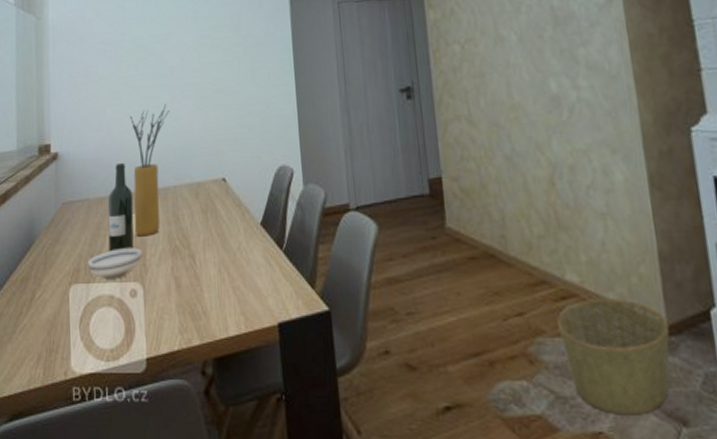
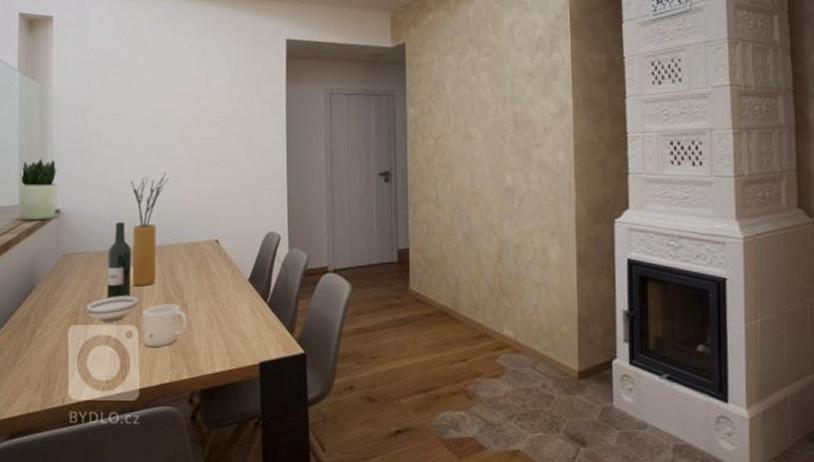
planter: none [10,98,58,168] -> present [12,159,60,221]
mug: none [147,255,196,308] -> present [142,304,188,348]
basket: present [557,298,670,415] -> none [493,350,580,438]

